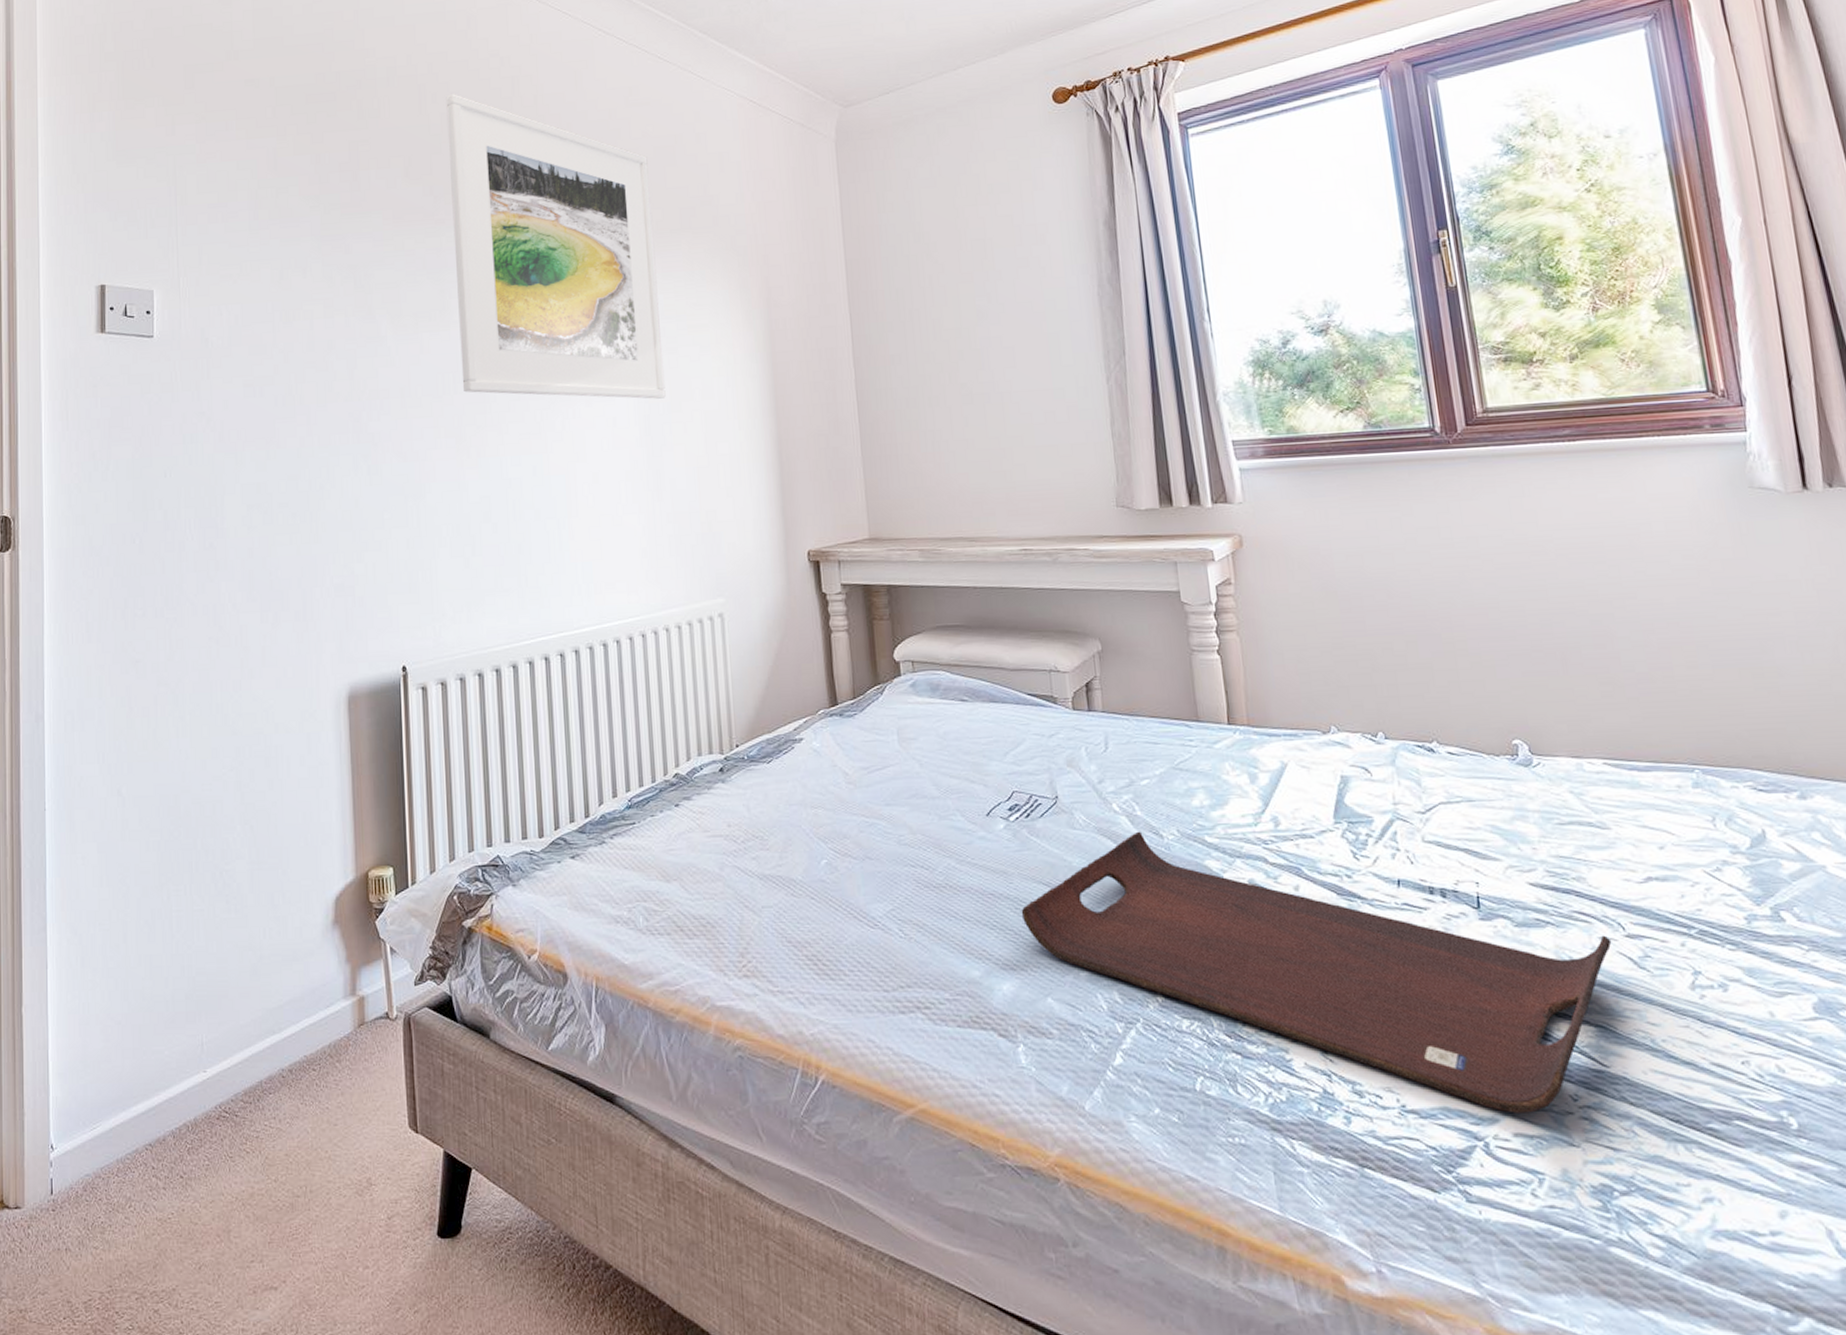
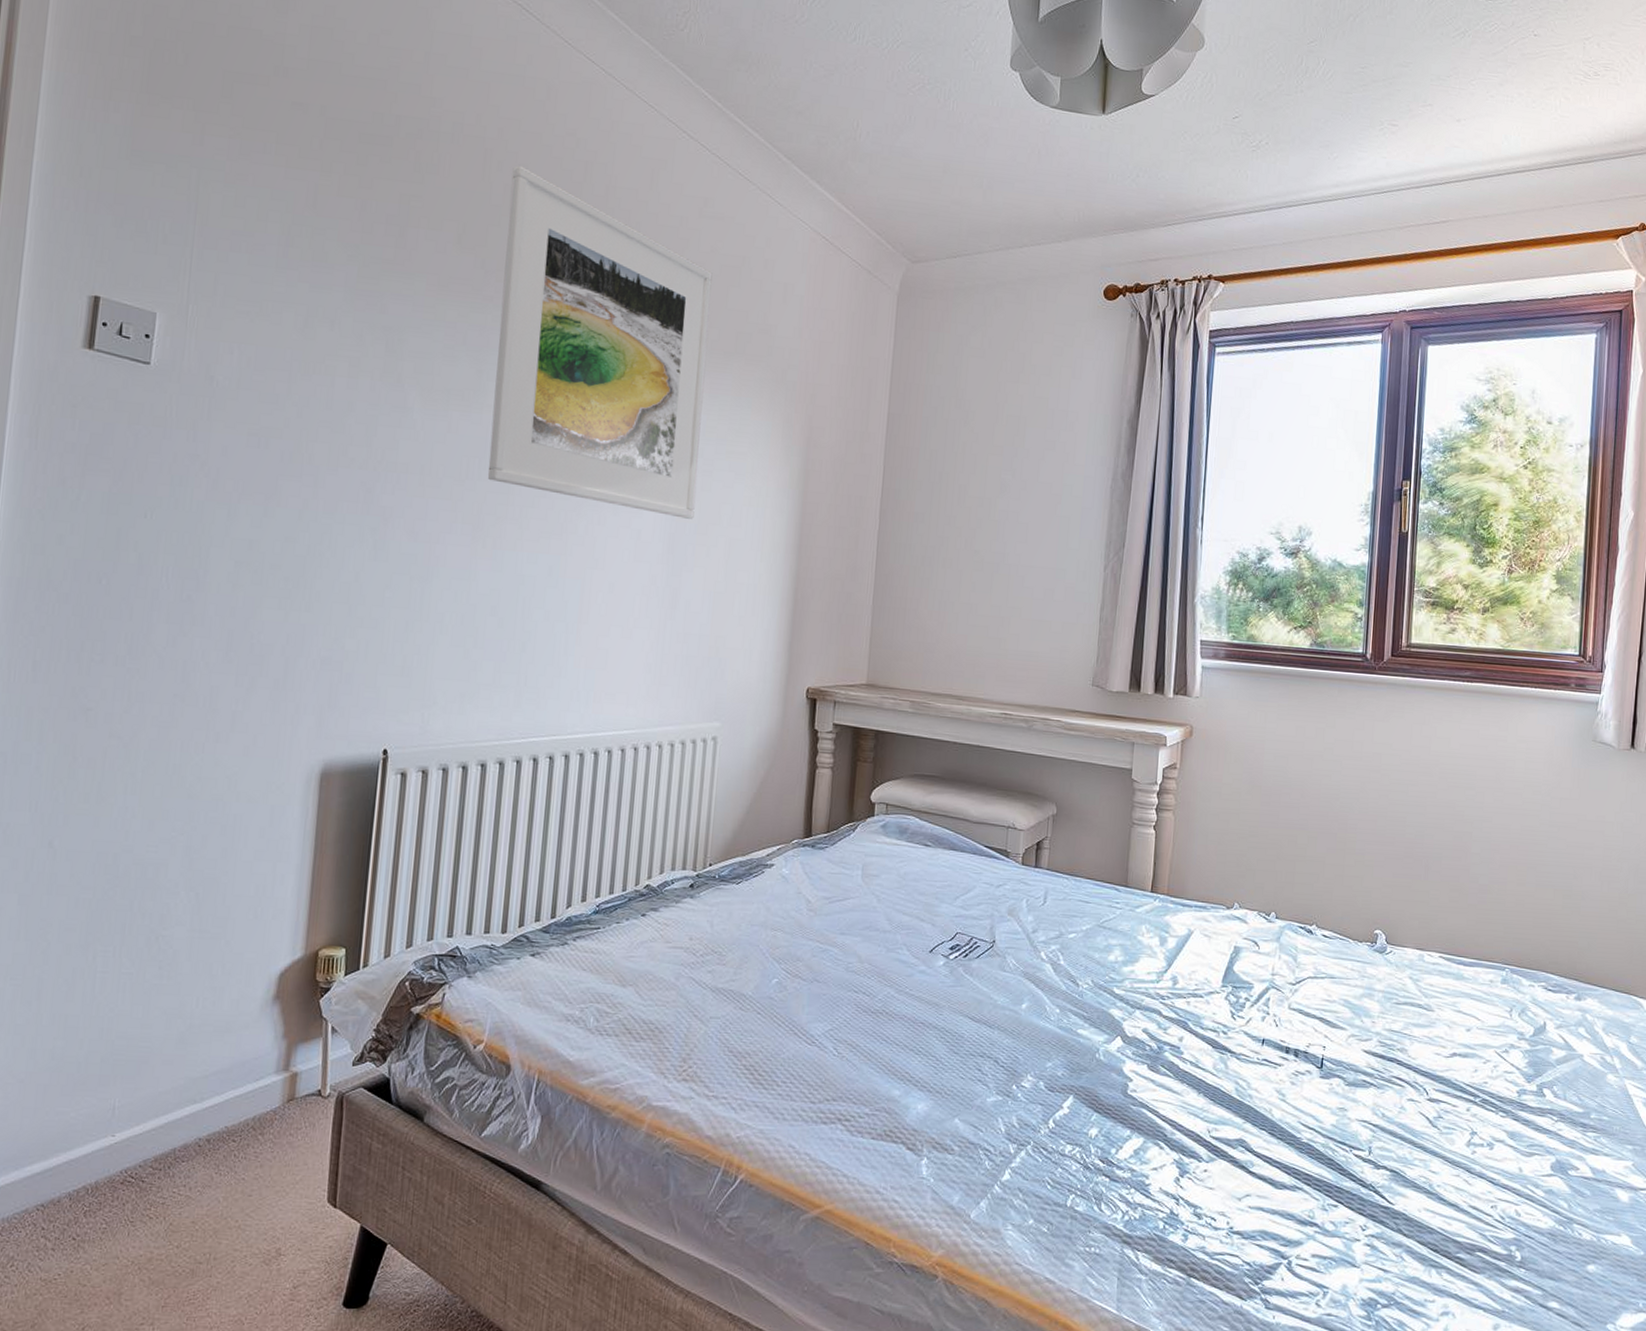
serving tray: present [1021,831,1612,1113] -> none [945,978,1416,1239]

